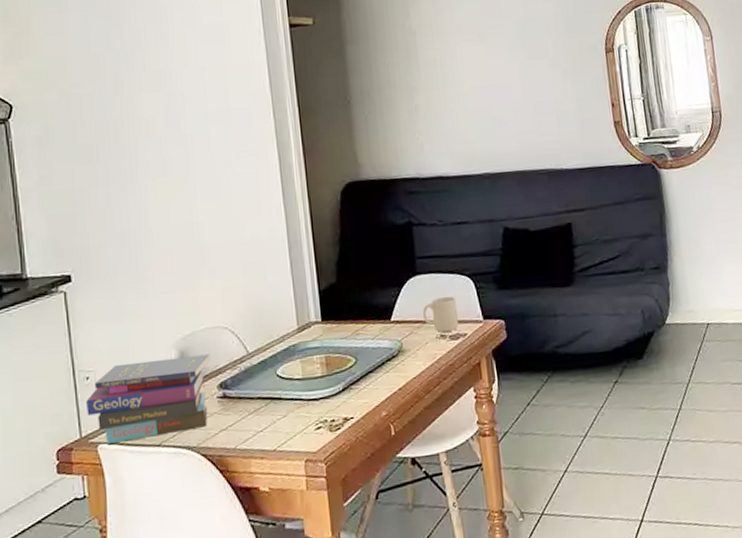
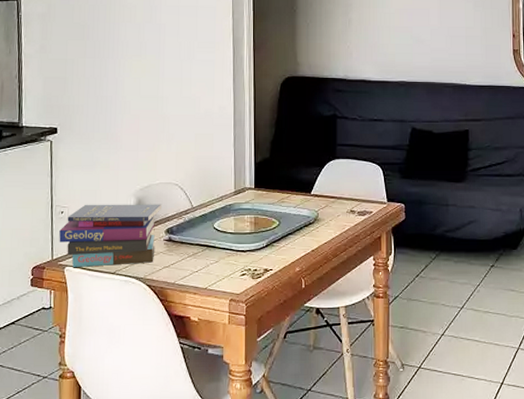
cup: present [423,296,459,332] -> none [338,179,367,208]

